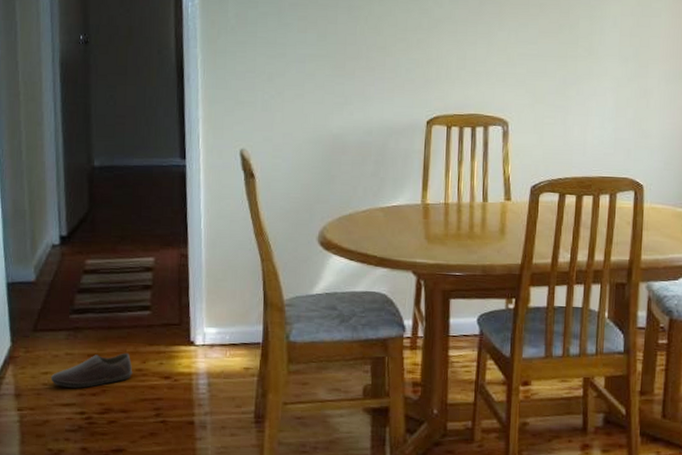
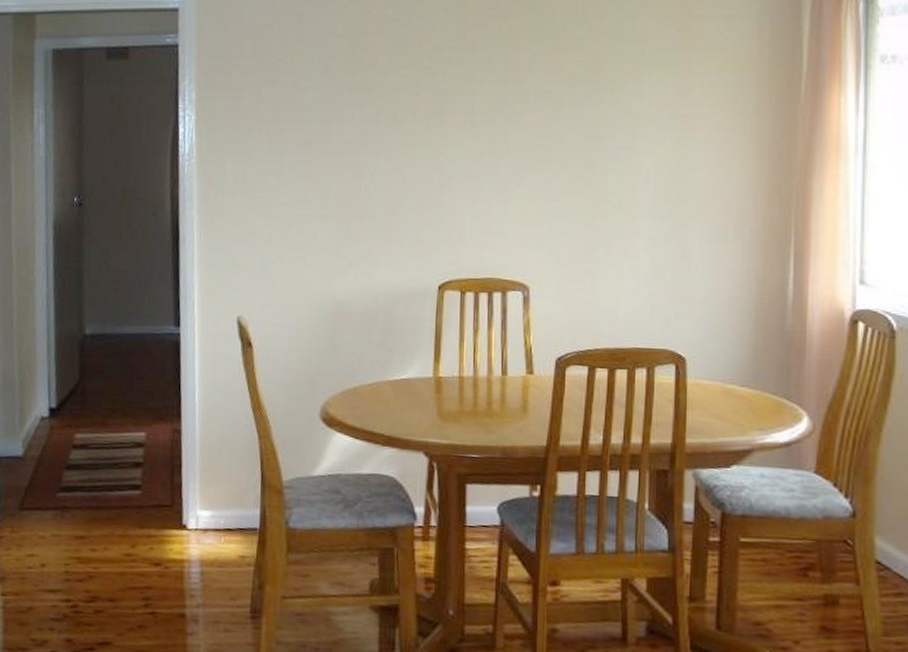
shoe: present [50,352,133,388] -> none [35,535,122,573]

